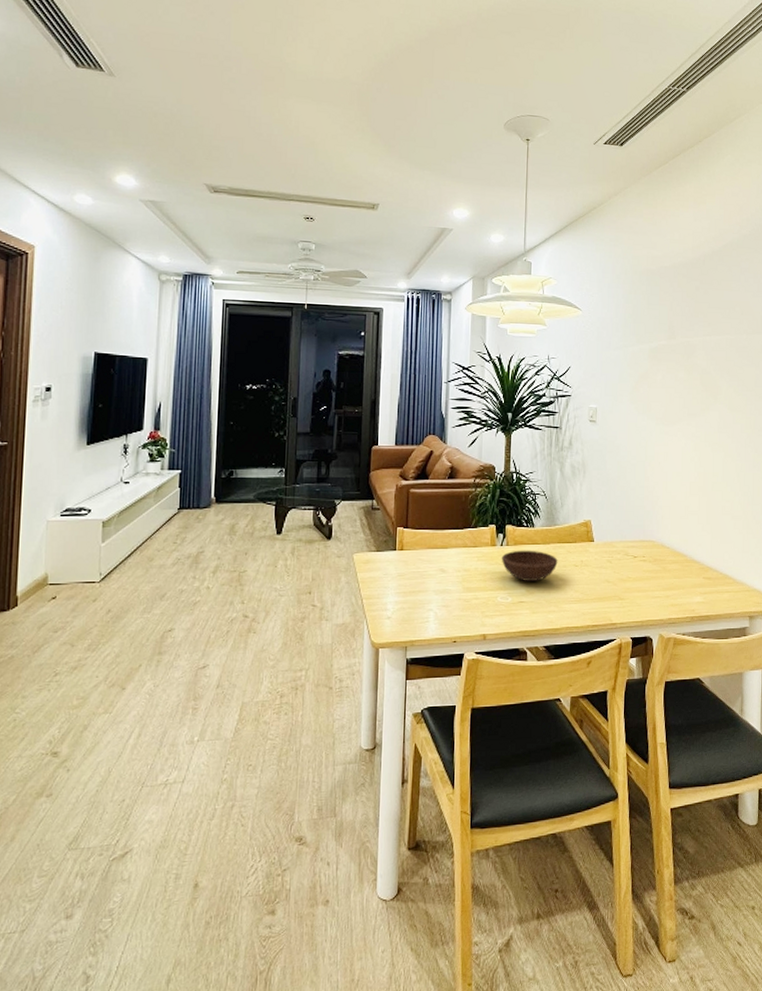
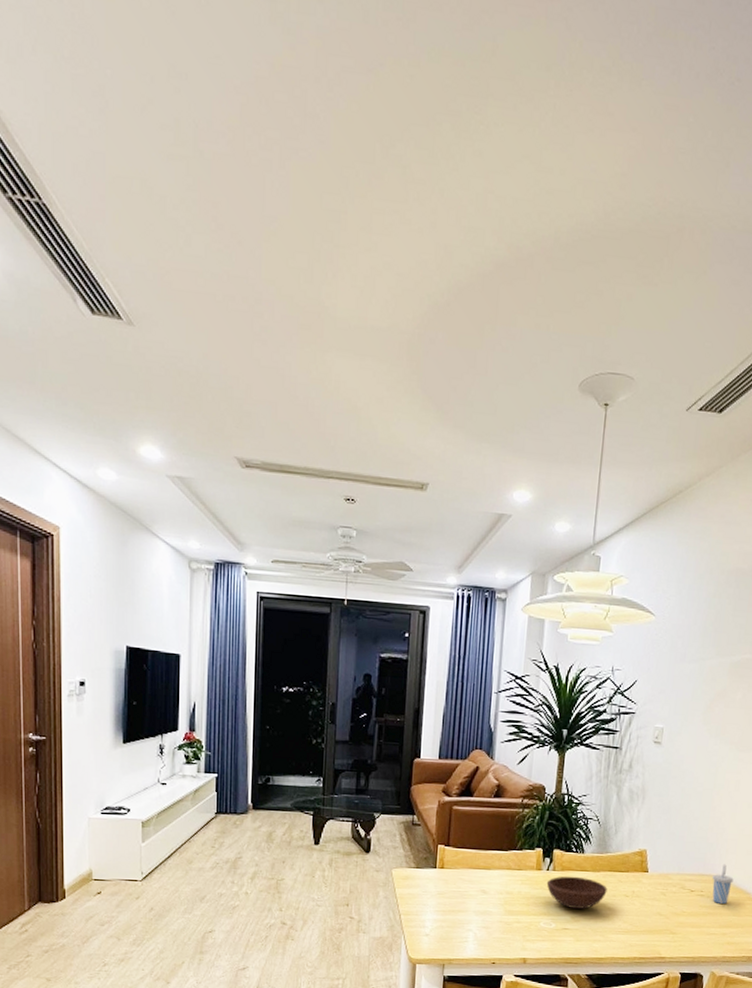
cup: none [652,530,671,567] -> present [712,864,734,904]

